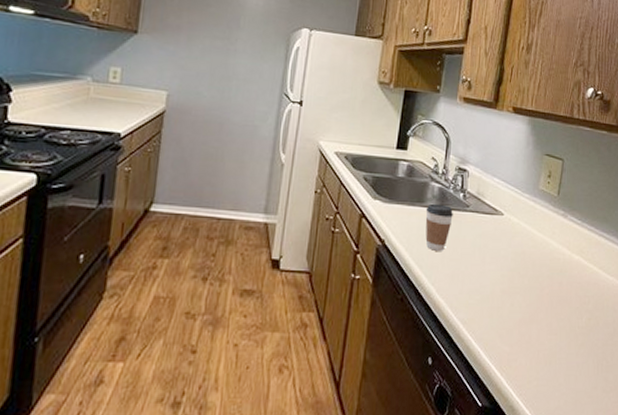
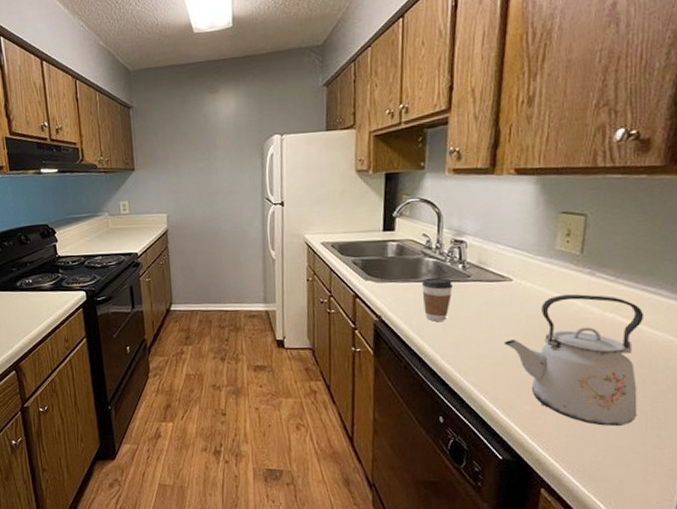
kettle: none [491,233,601,369] -> present [503,294,645,426]

